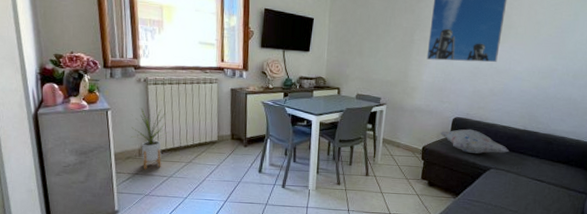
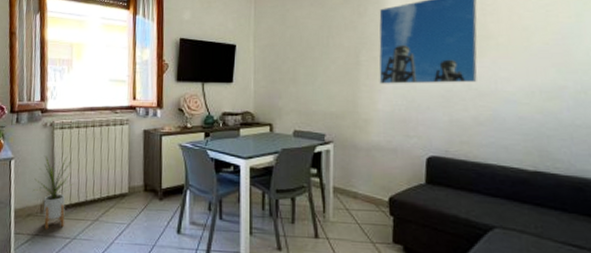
decorative pillow: present [440,129,510,154] -> none [411,171,519,207]

